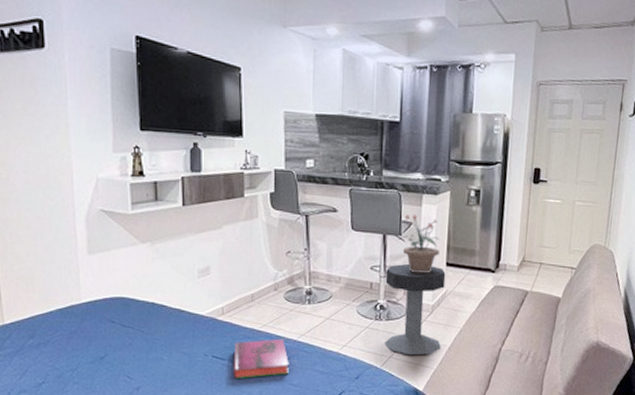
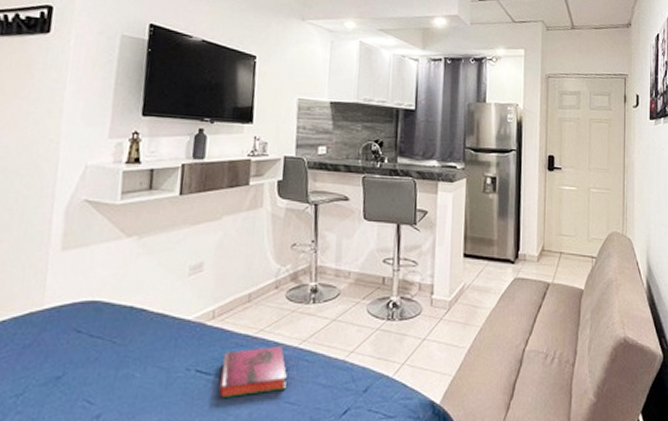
side table: present [384,263,446,356] -> none [397,255,463,361]
potted plant: present [399,213,439,273] -> none [413,202,456,266]

